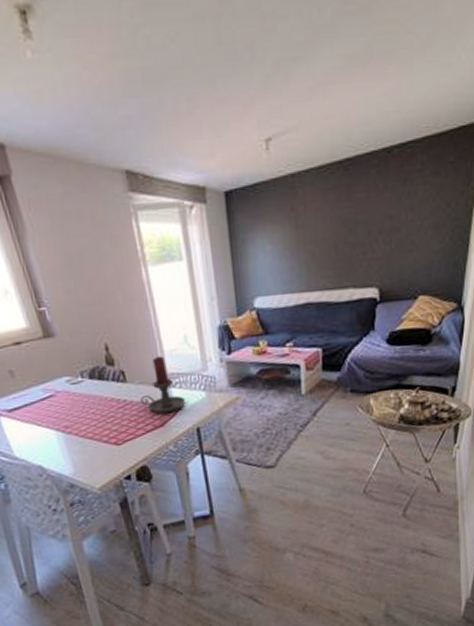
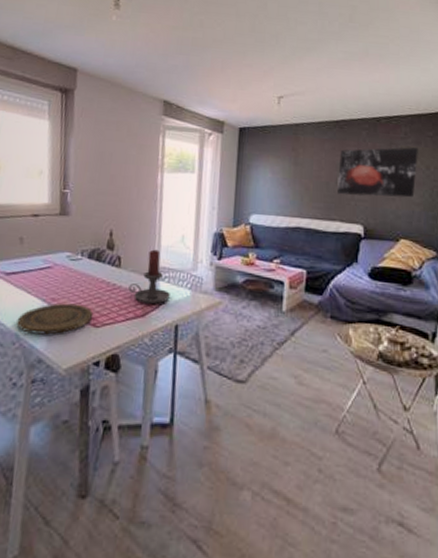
plate: none [36,426,112,464] -> present [16,303,94,335]
wall art: none [346,179,437,257] -> present [337,147,418,198]

